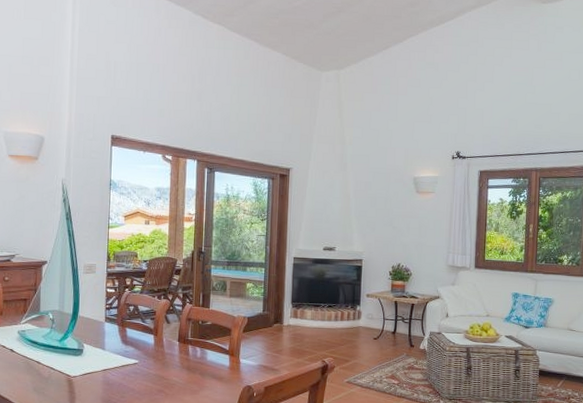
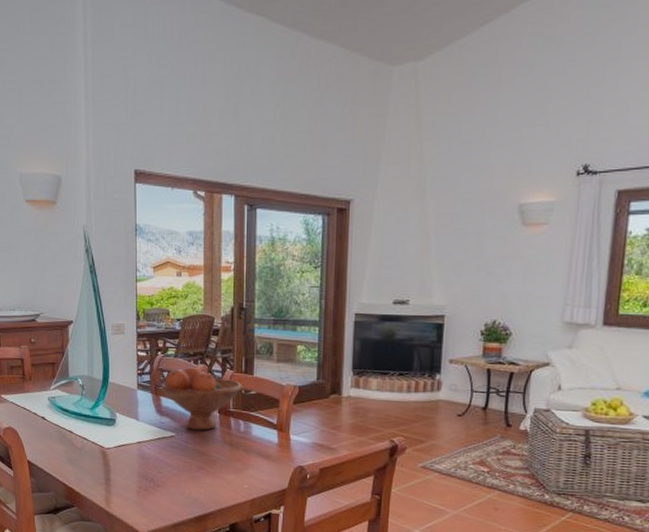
fruit bowl: none [126,301,200,357] -> present [160,366,242,430]

